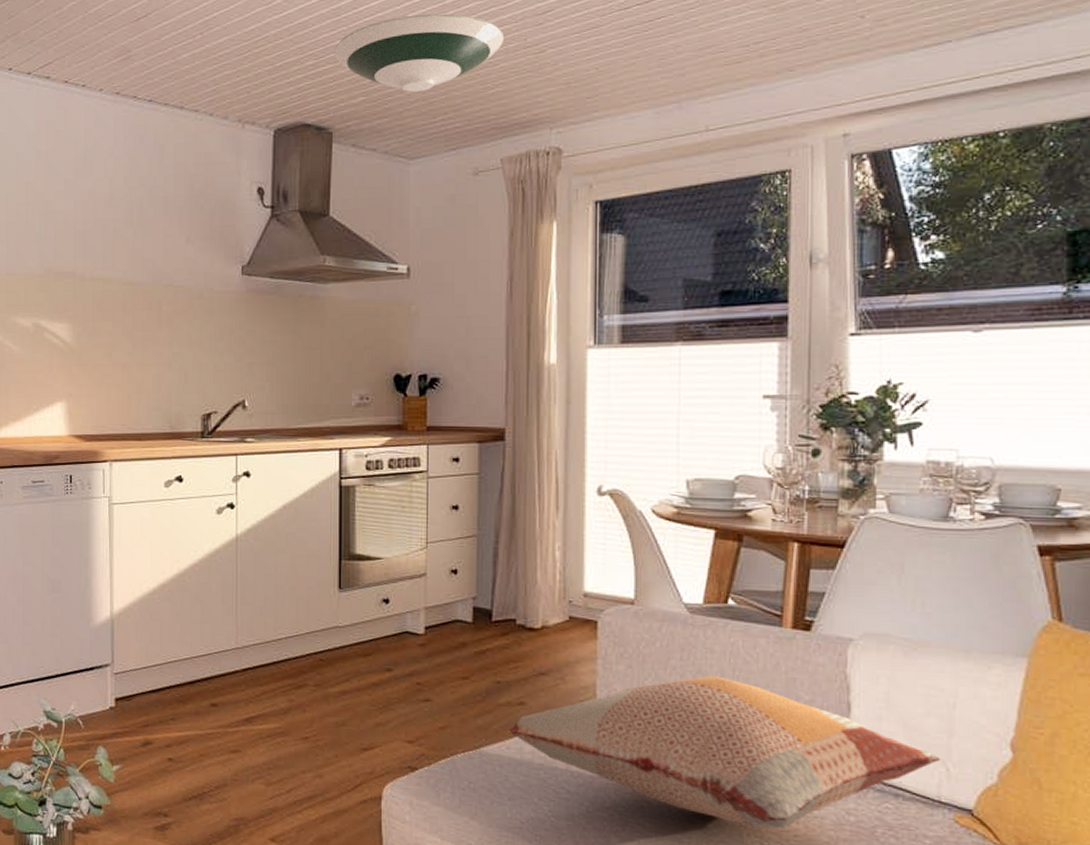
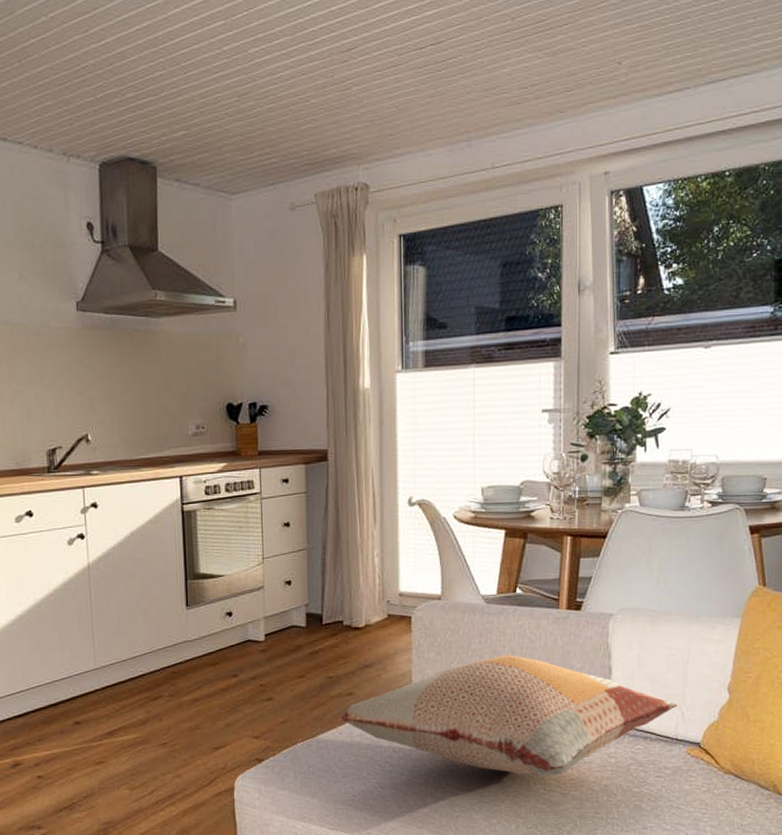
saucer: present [335,13,505,93] -> none [154,47,314,128]

